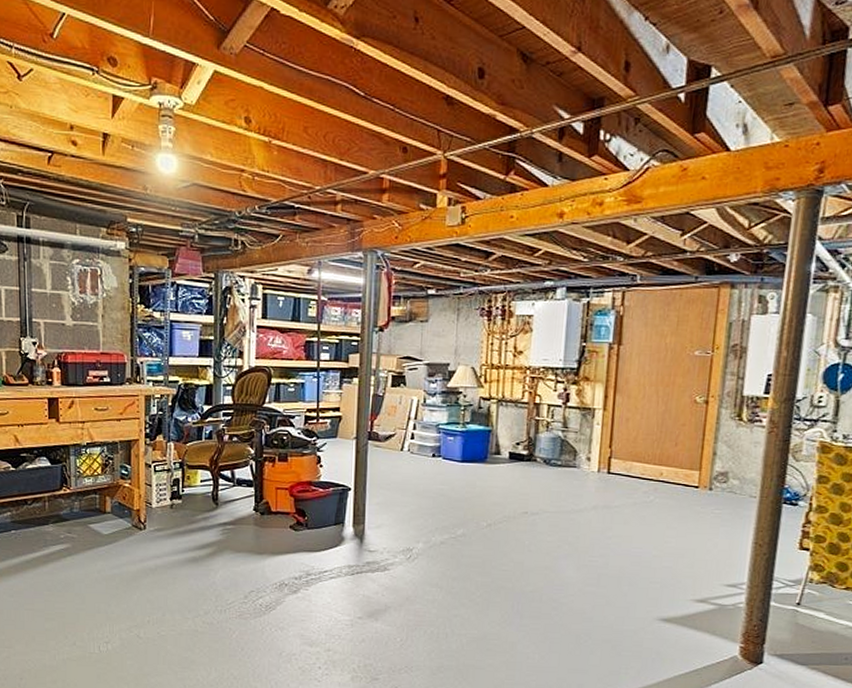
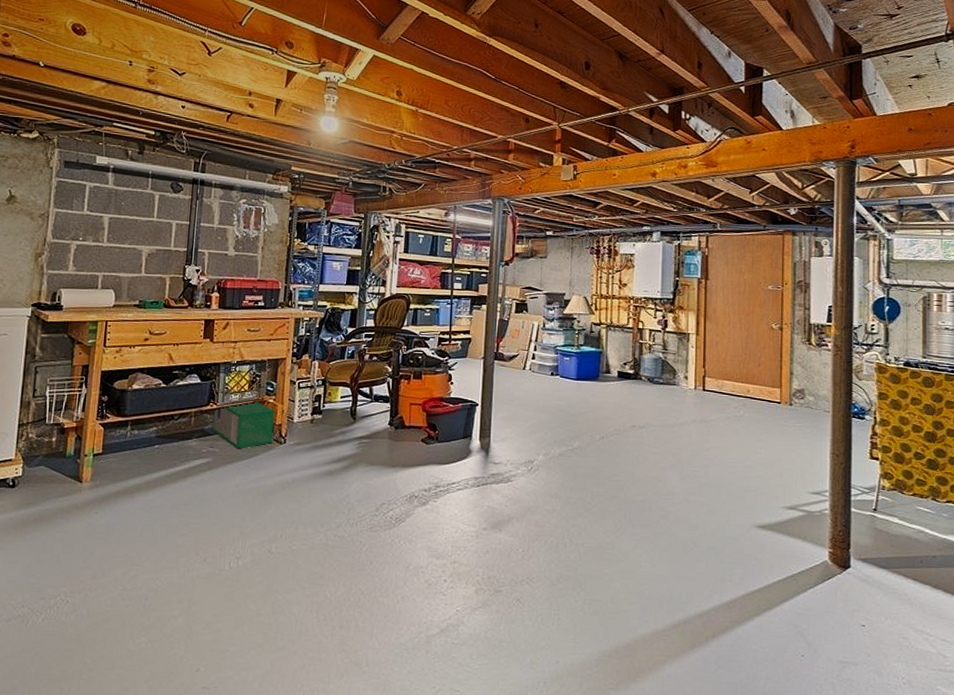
storage bin: none [67,484,132,535] -> present [212,400,275,449]

